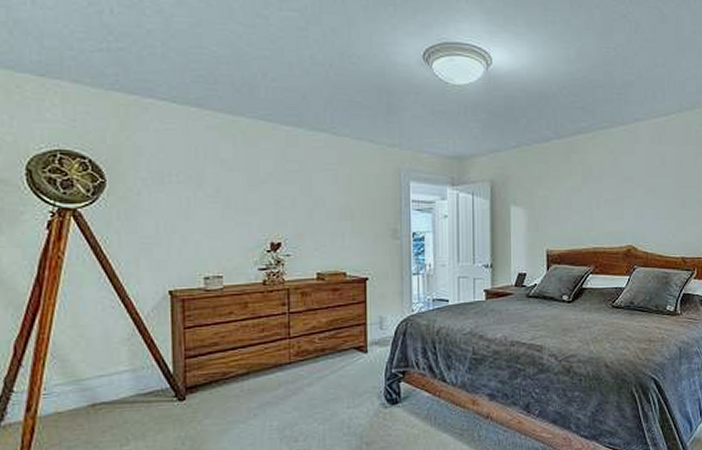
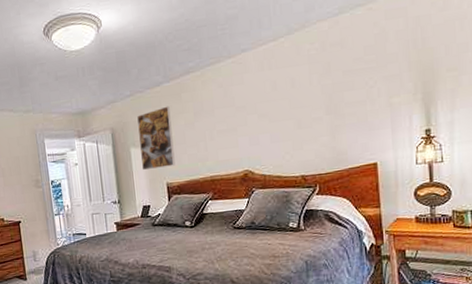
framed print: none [521,165,558,232] -> present [137,106,175,170]

